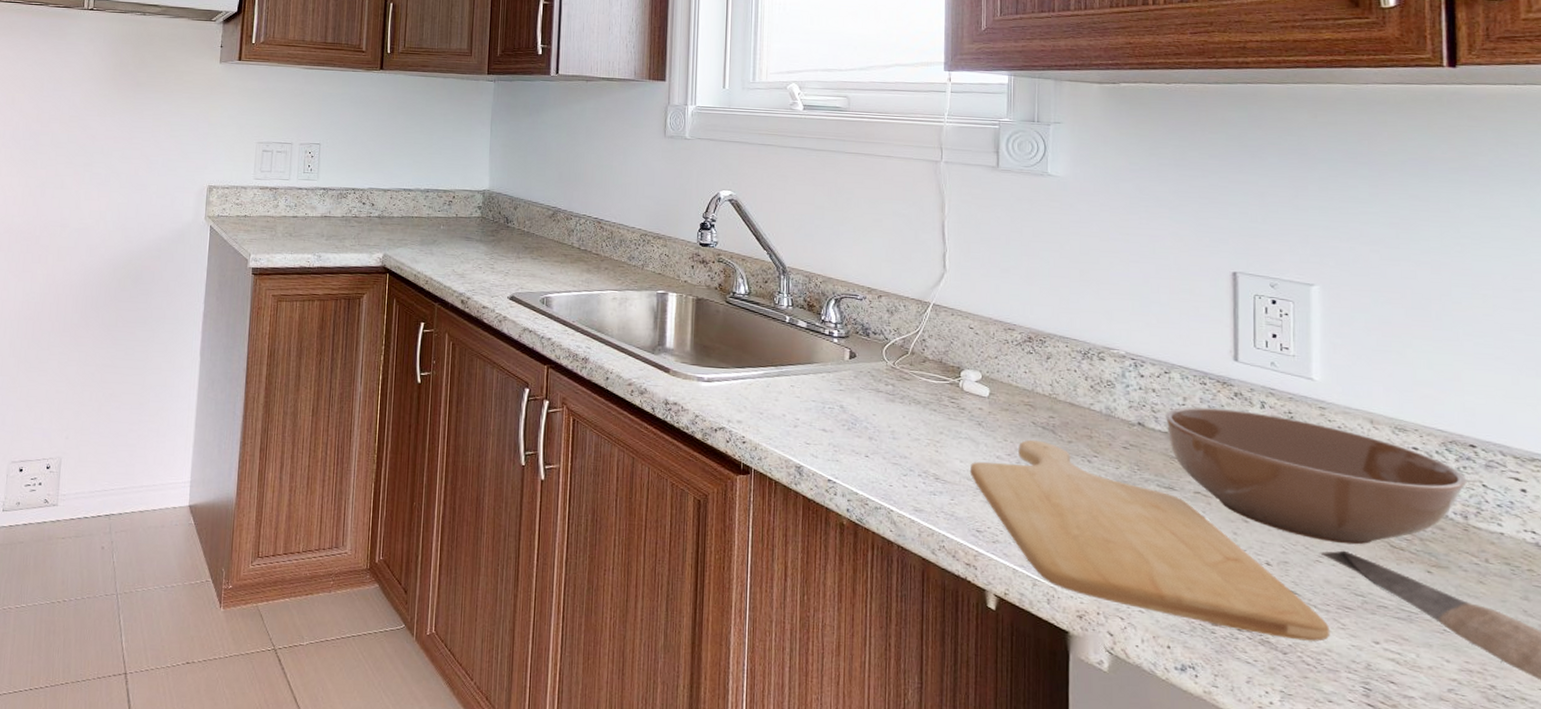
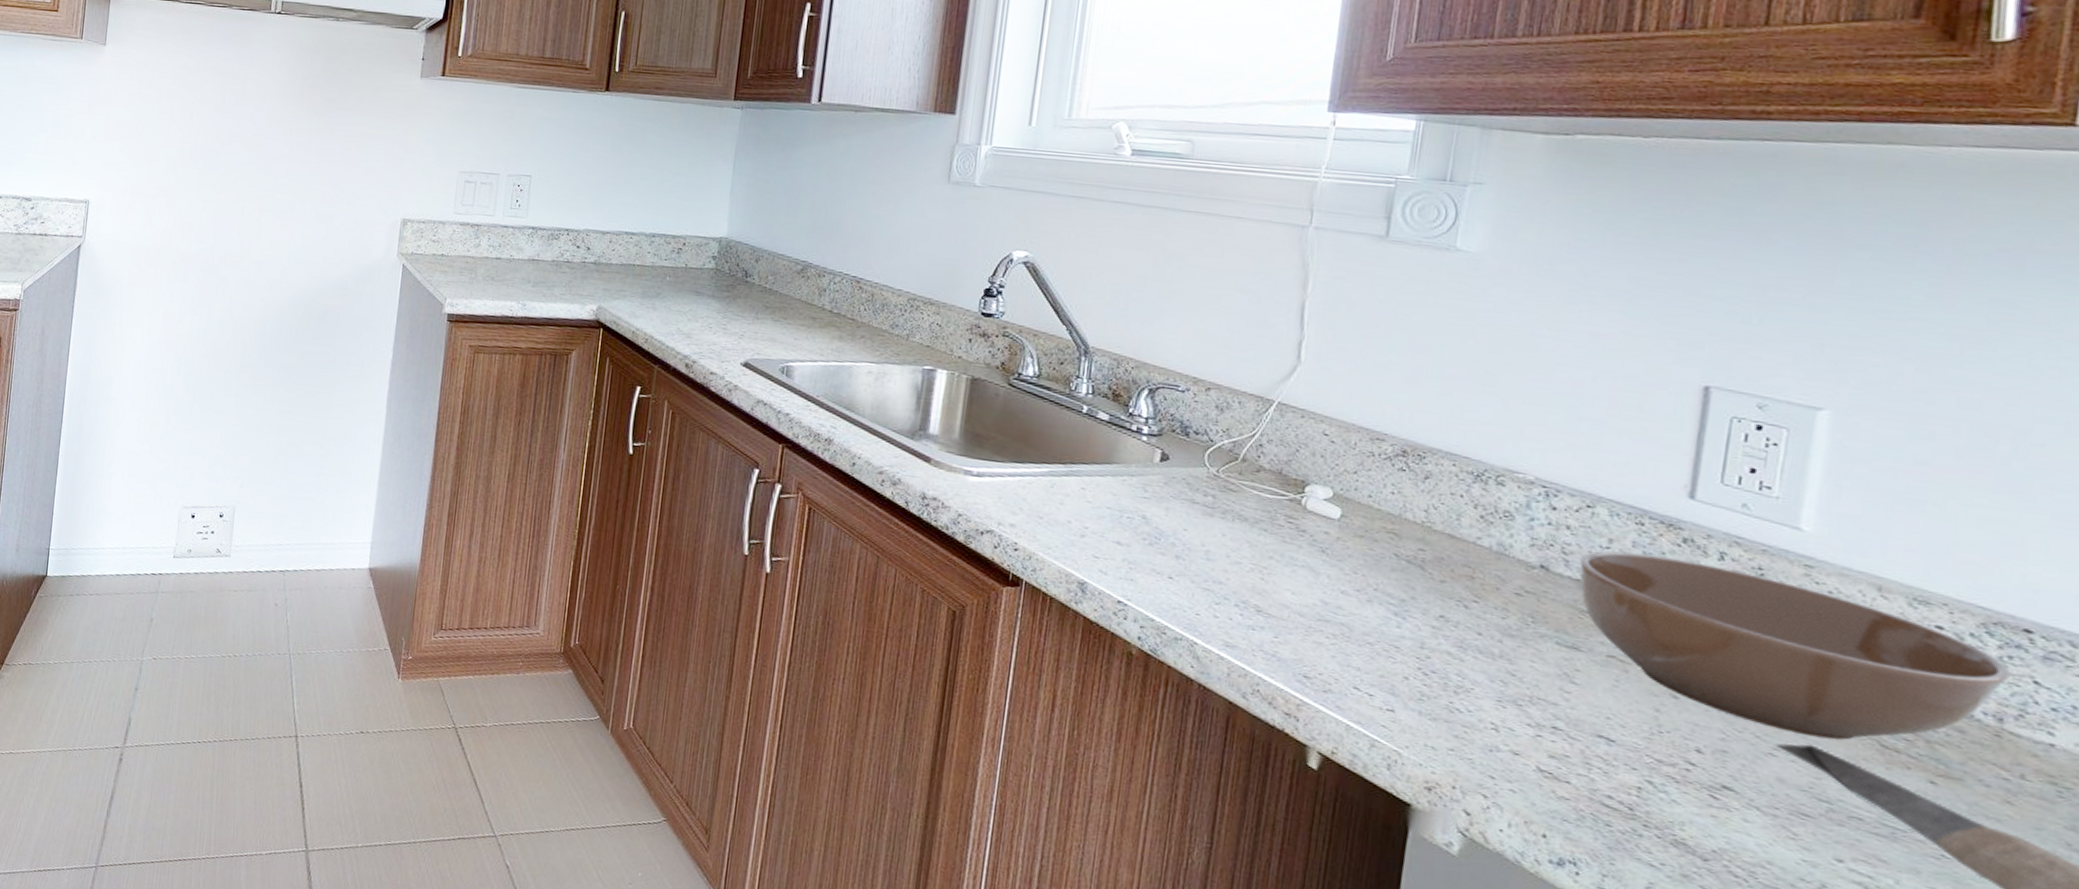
chopping board: present [969,439,1330,643] -> none [1302,574,1775,851]

